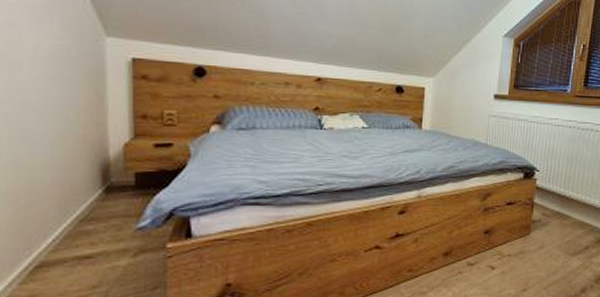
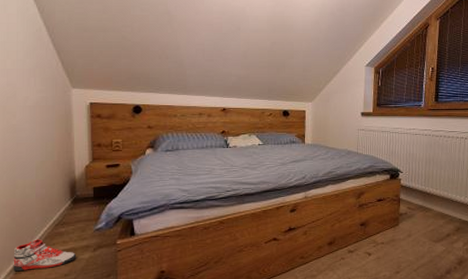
sneaker: none [16,239,110,282] -> present [13,239,77,272]

